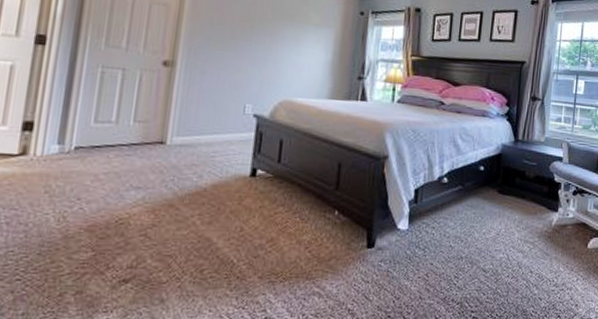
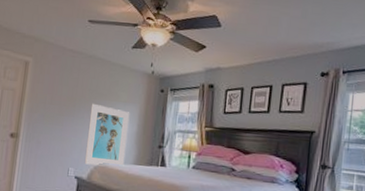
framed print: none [265,25,324,102] -> present [84,103,130,166]

